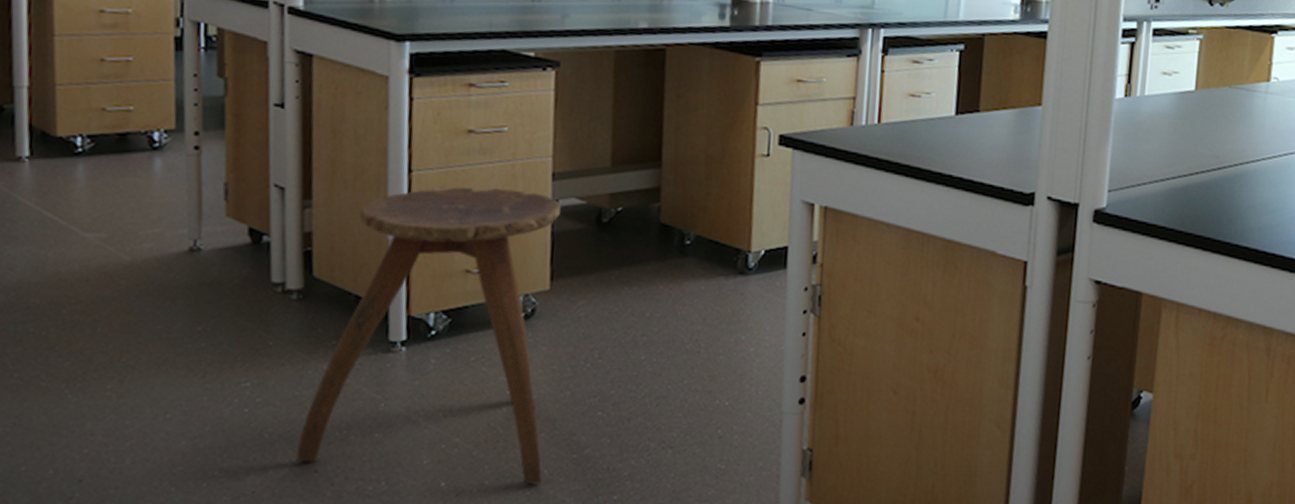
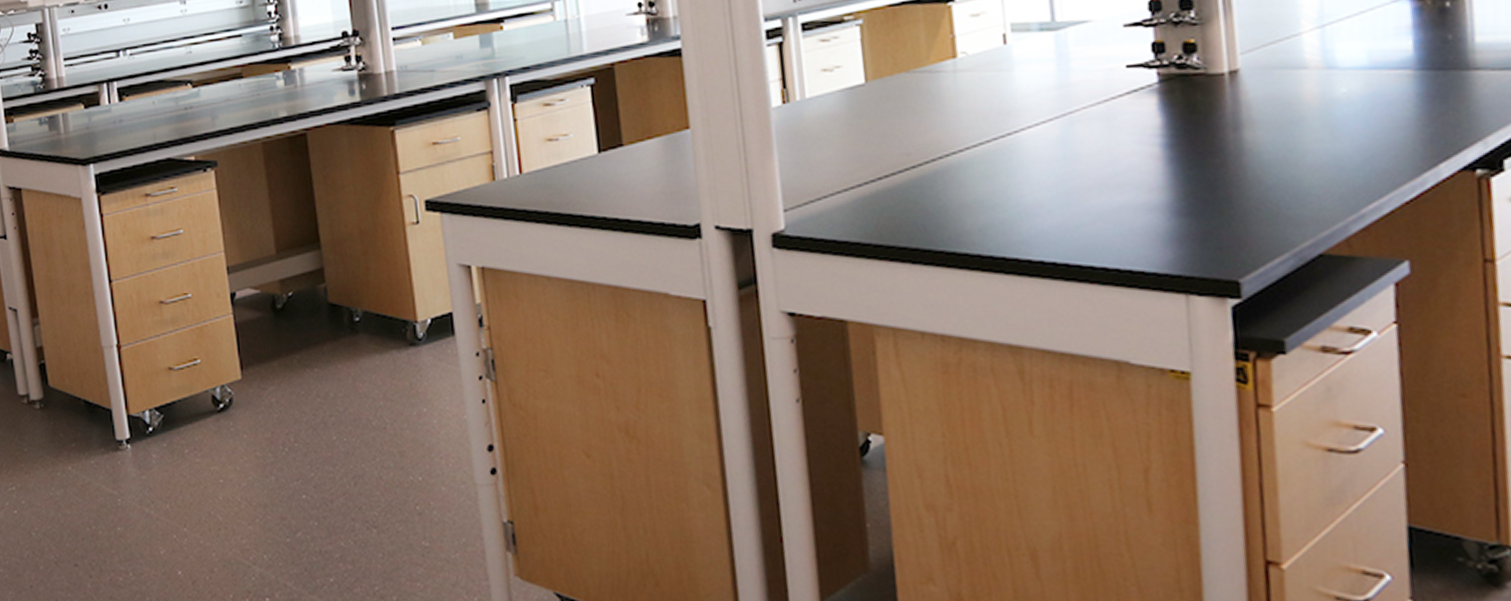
stool: present [296,187,561,485] -> none [59,287,263,570]

